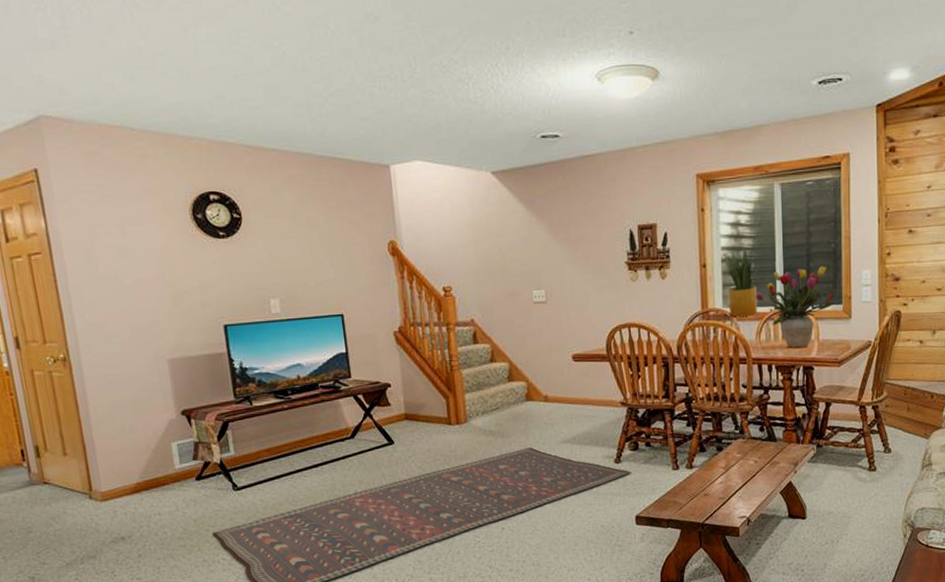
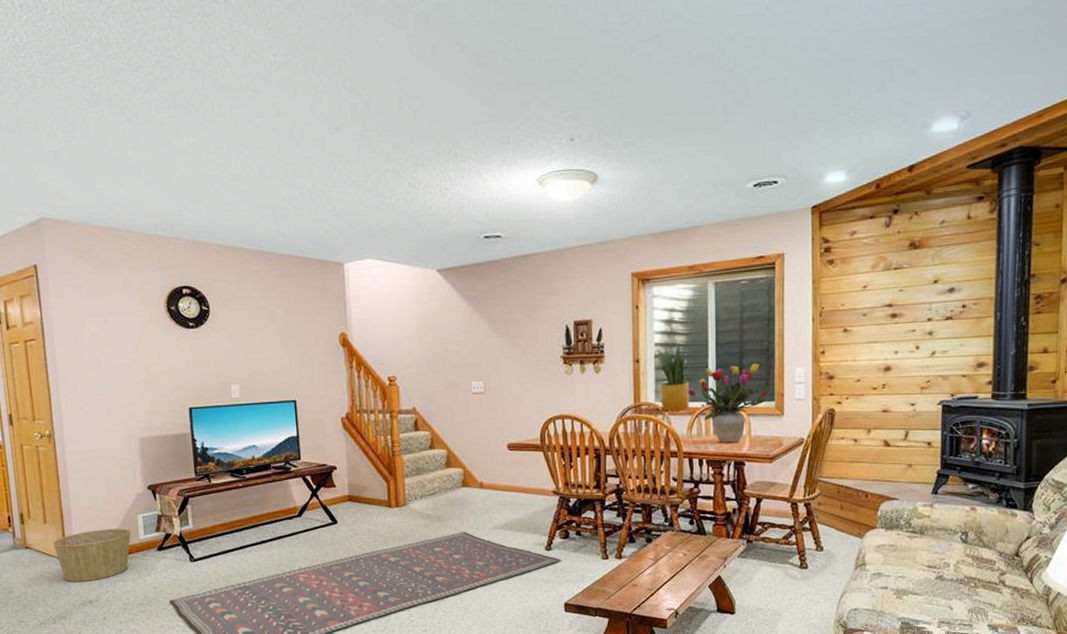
basket: none [75,458,165,519] -> present [52,528,131,583]

